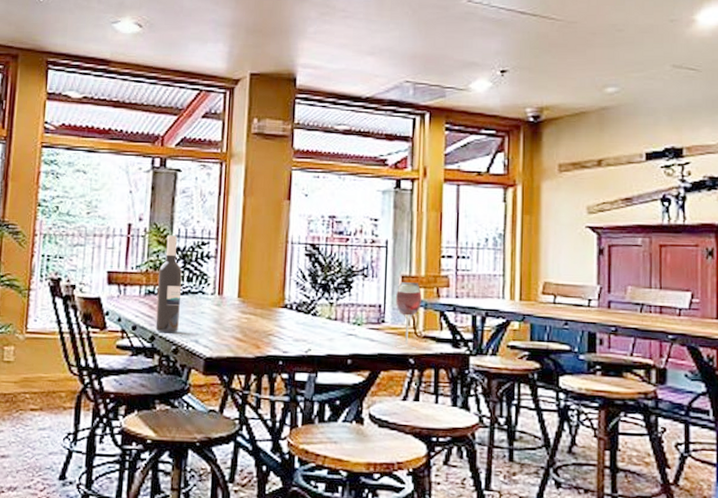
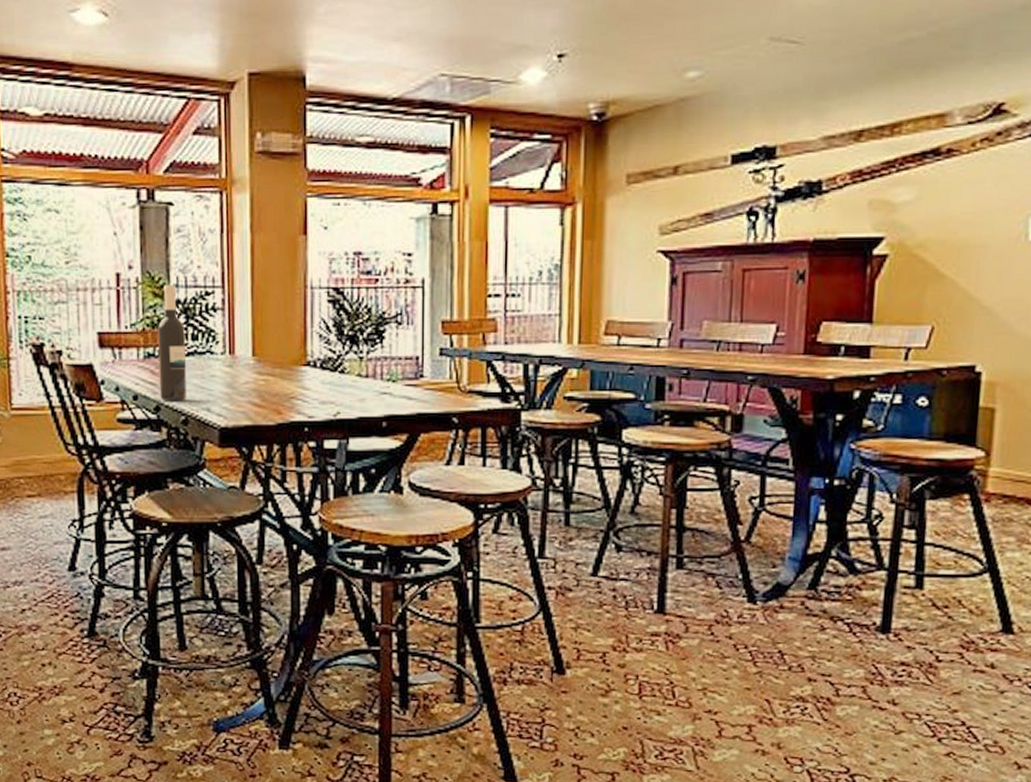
wineglass: present [395,282,422,351] -> none [435,329,465,408]

